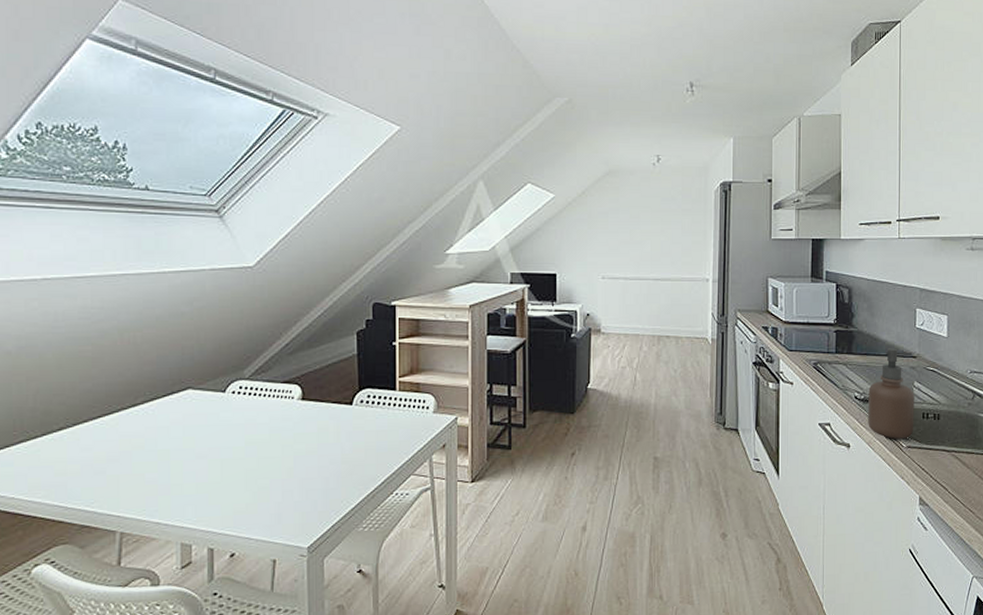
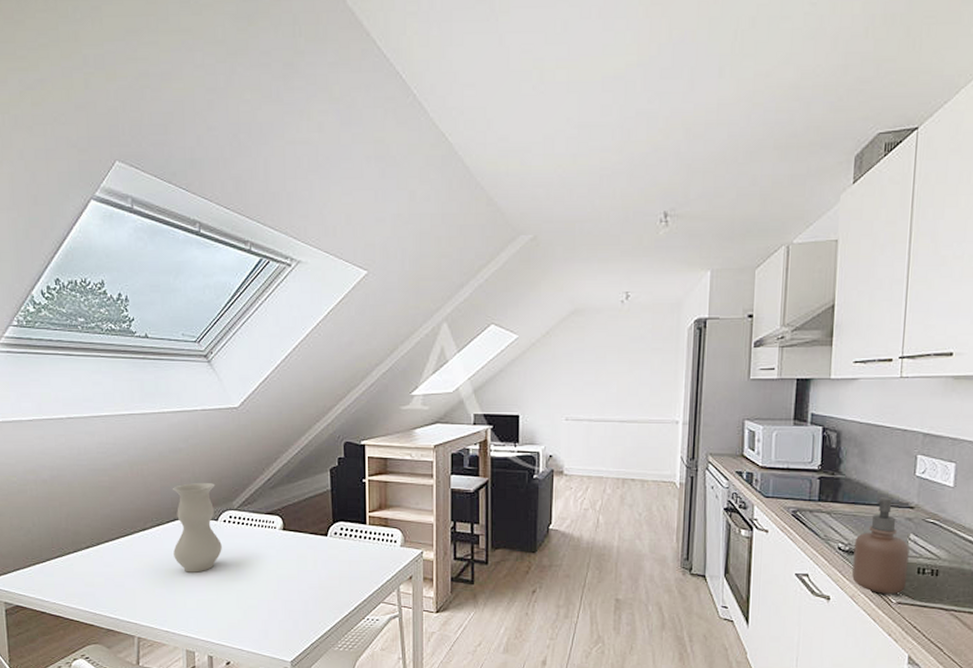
vase: none [170,349,229,453] -> present [172,482,222,573]

